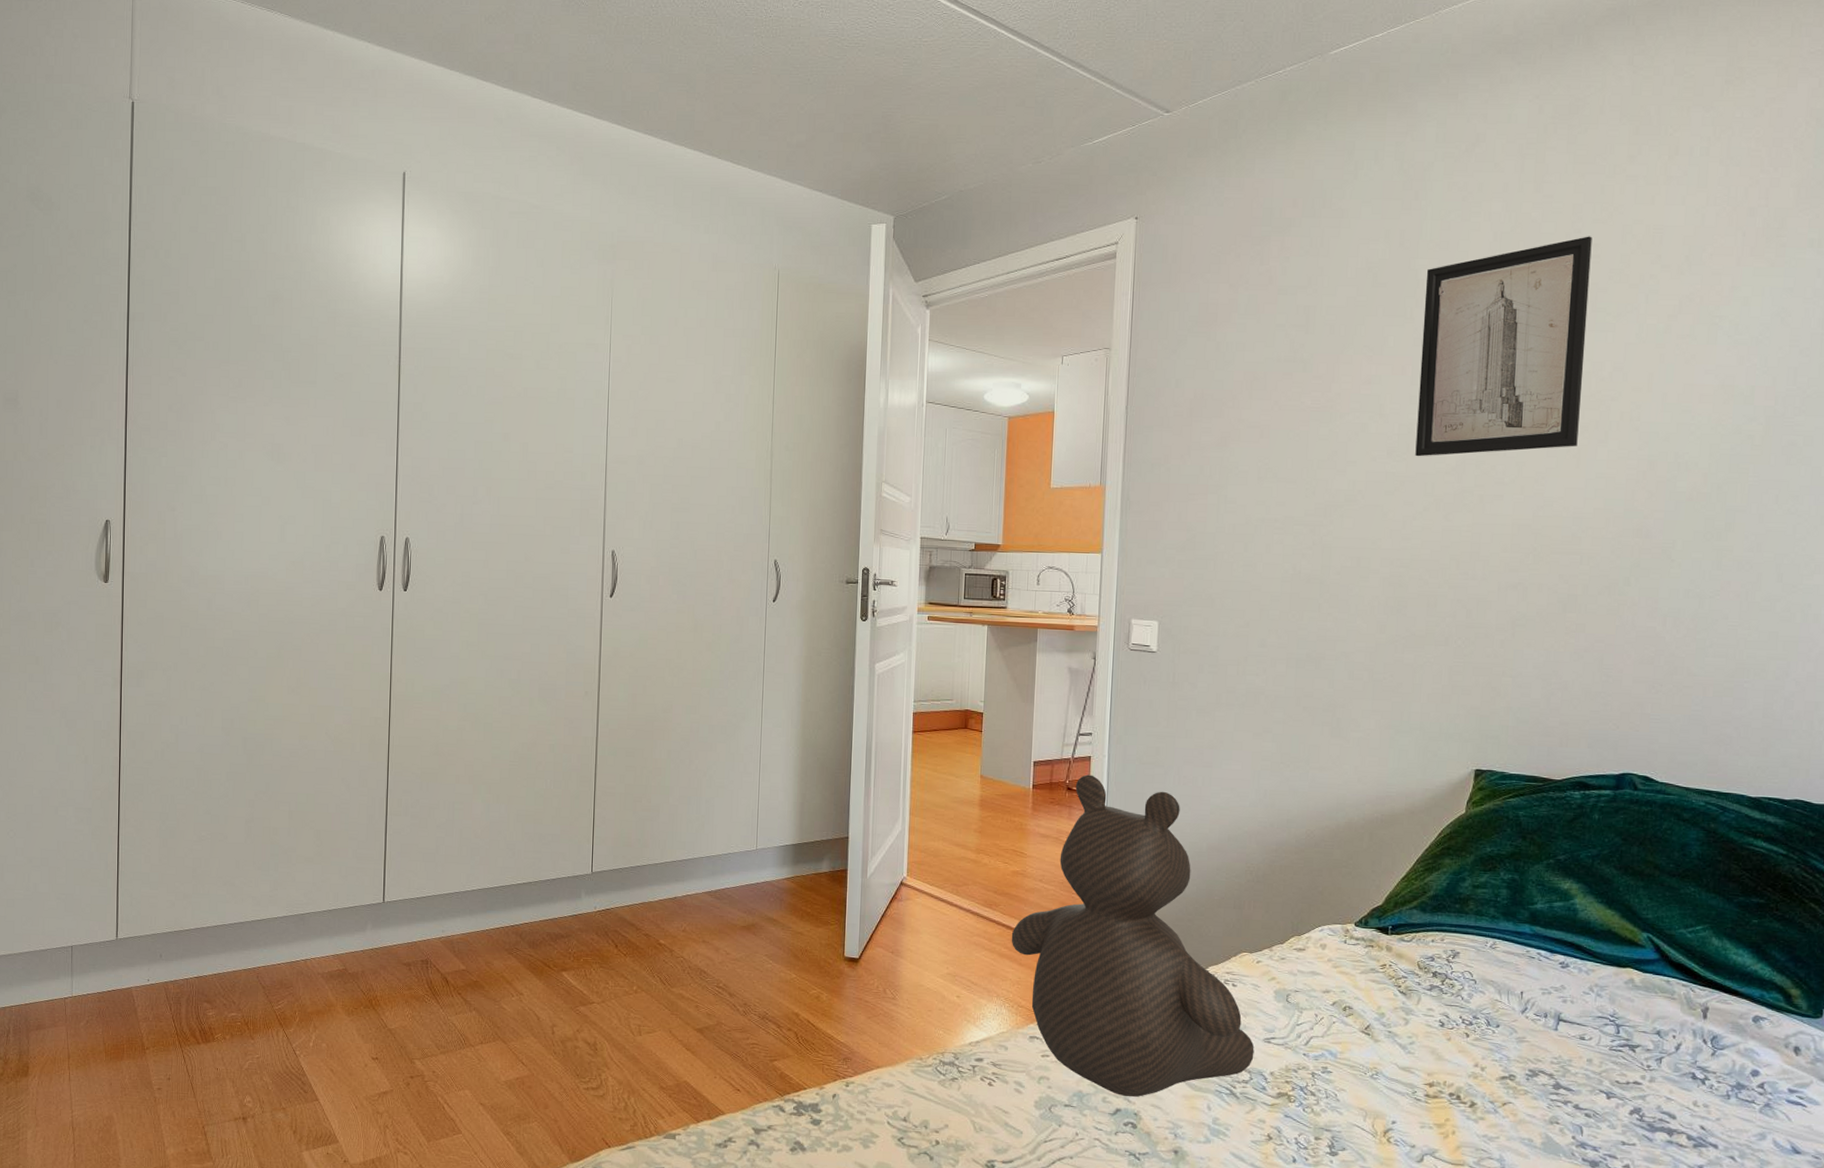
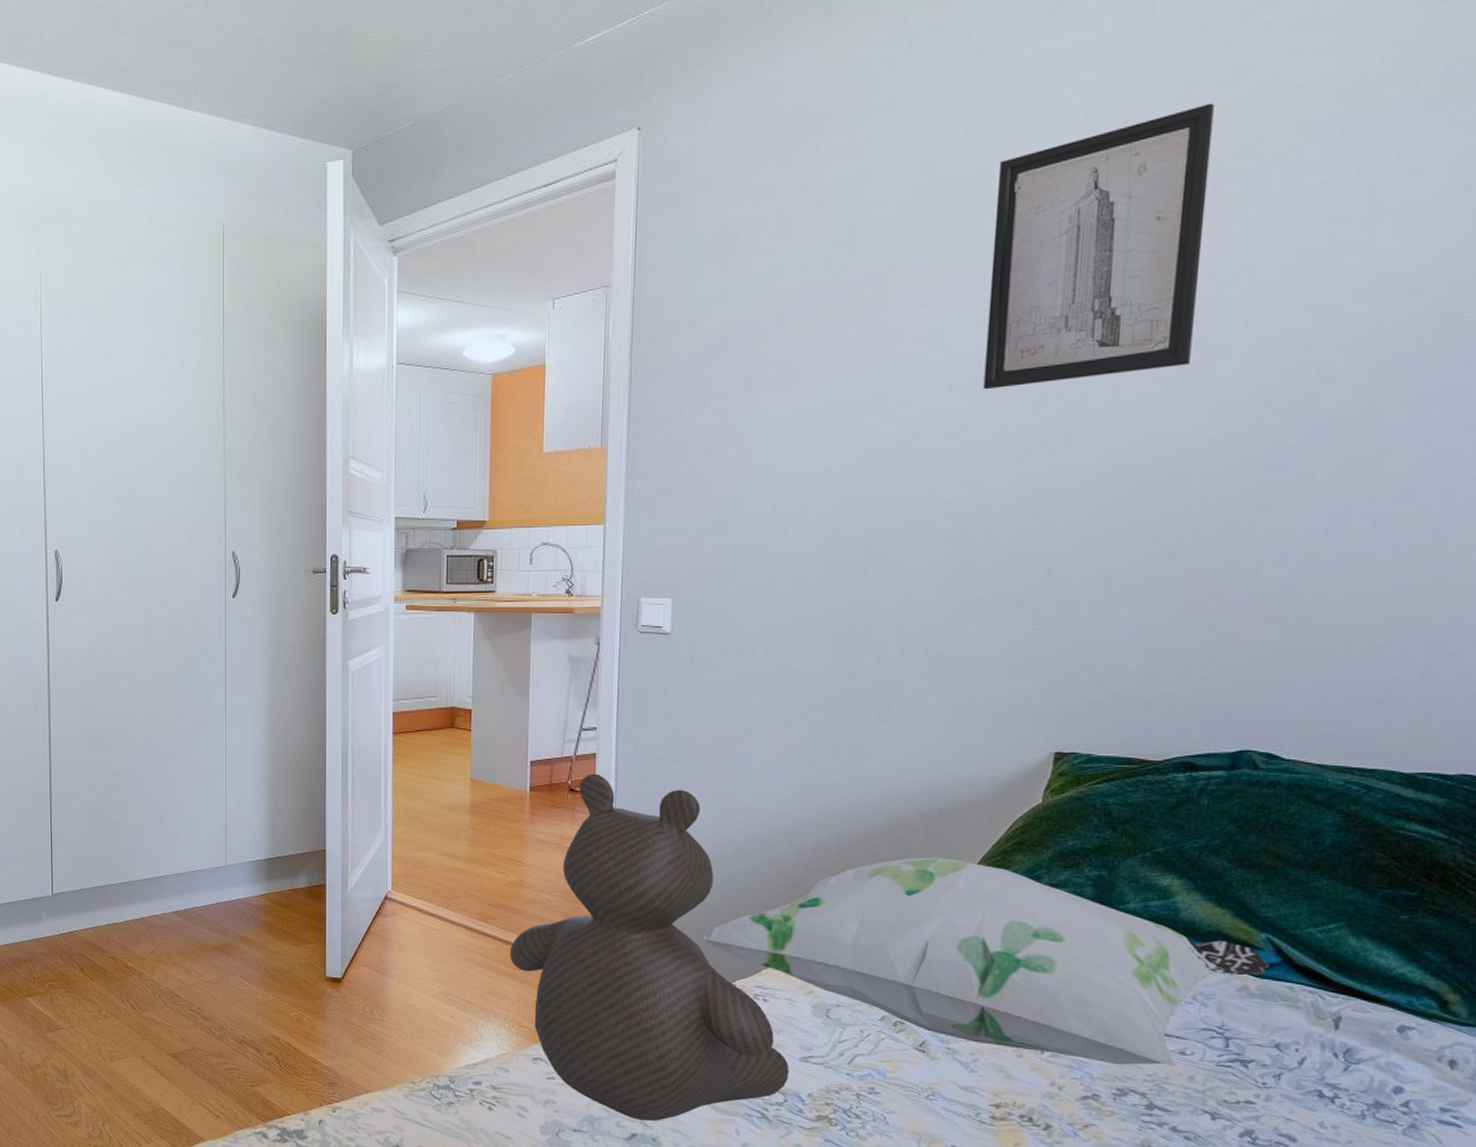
decorative pillow: none [1181,858,1650,1051] -> present [703,856,1269,1067]

